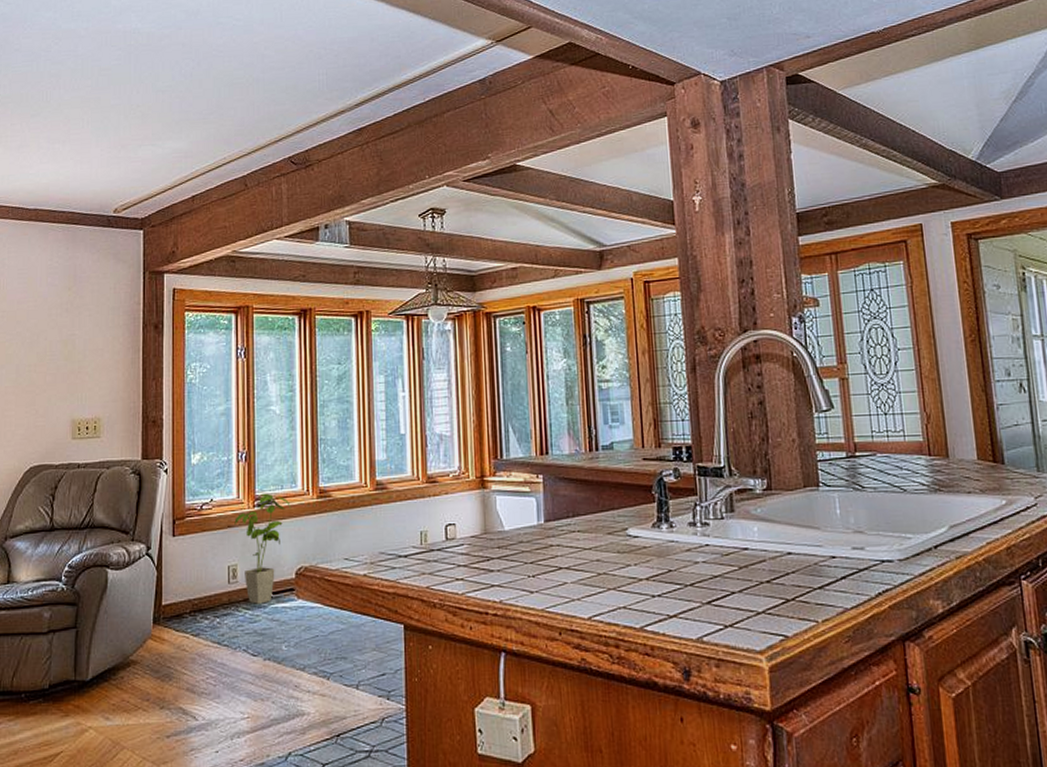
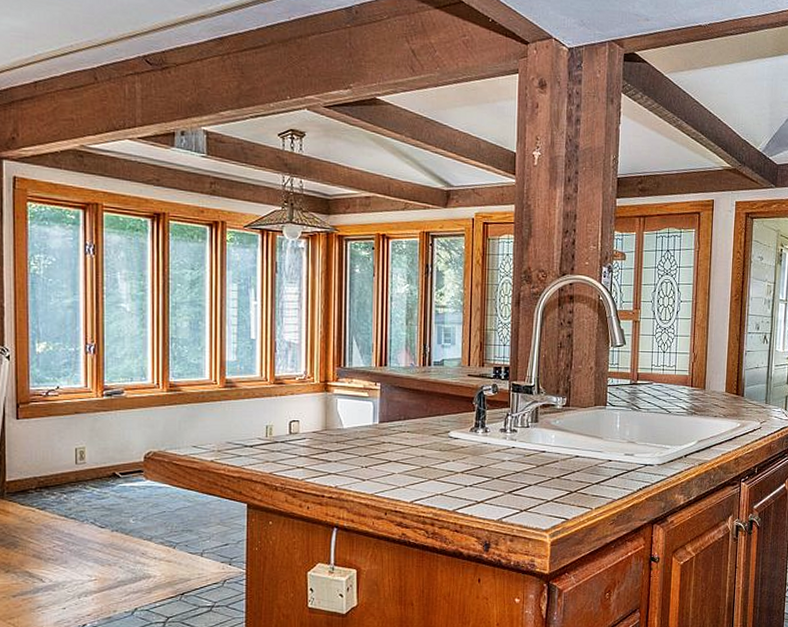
house plant: present [234,493,291,604] -> none [82,384,140,483]

